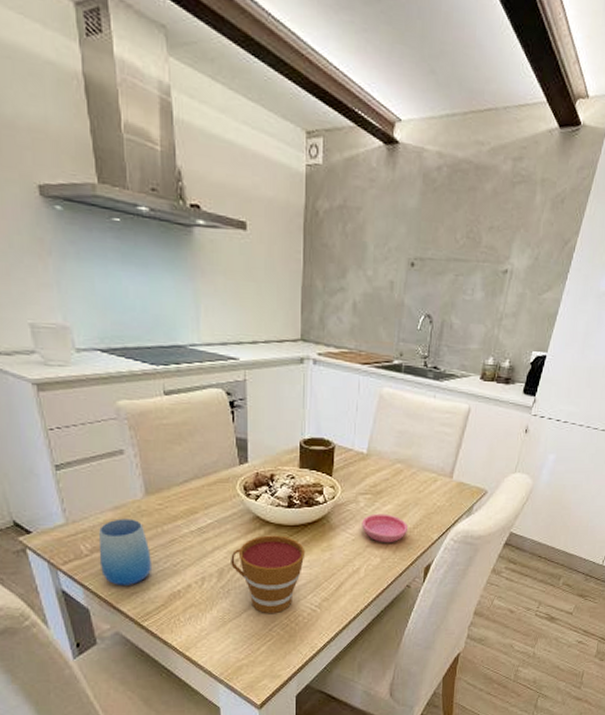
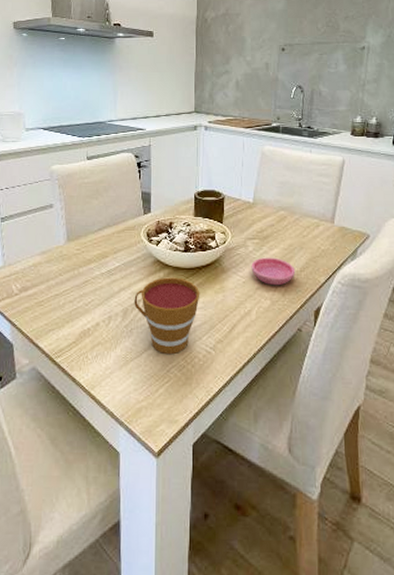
cup: present [98,519,153,587] -> none [25,262,68,324]

